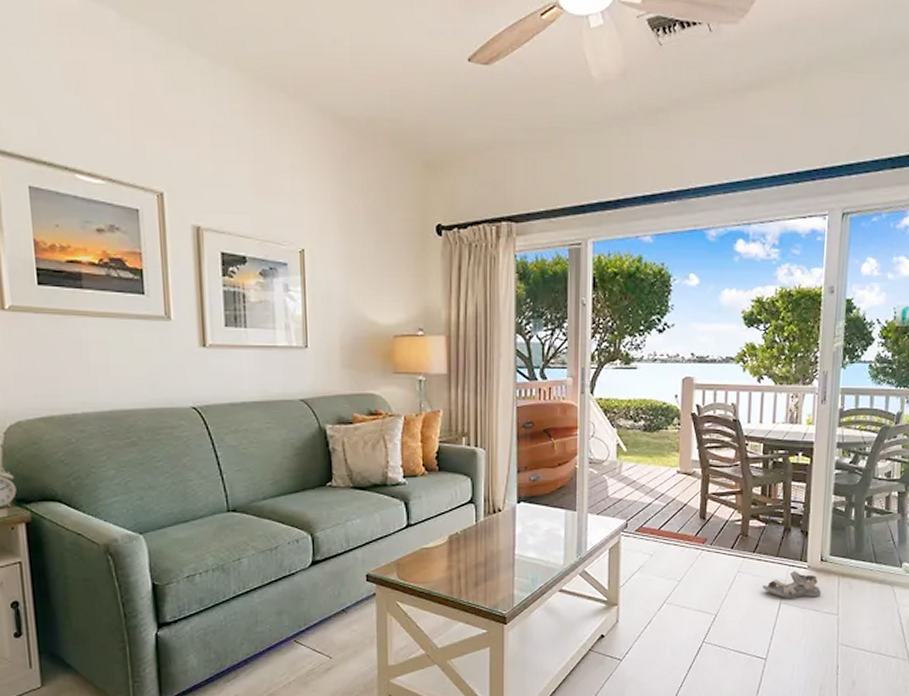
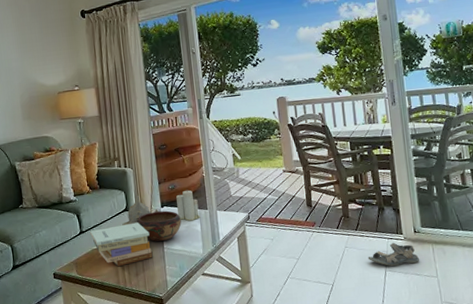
books: none [420,519,500,573] -> present [90,222,153,267]
seashell: none [464,484,512,522] -> present [122,195,158,226]
decorative bowl: none [482,507,541,546] -> present [136,210,182,242]
candle: none [538,482,566,524] -> present [176,189,201,221]

